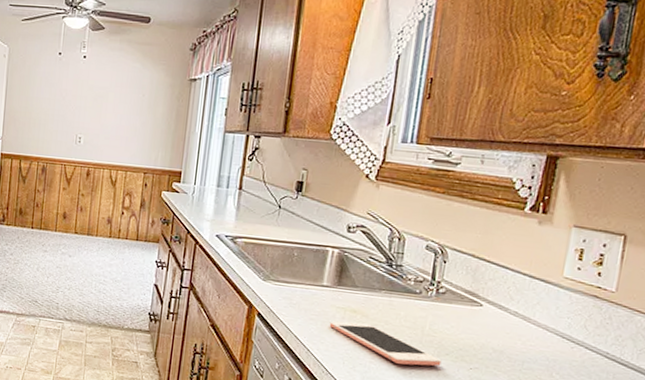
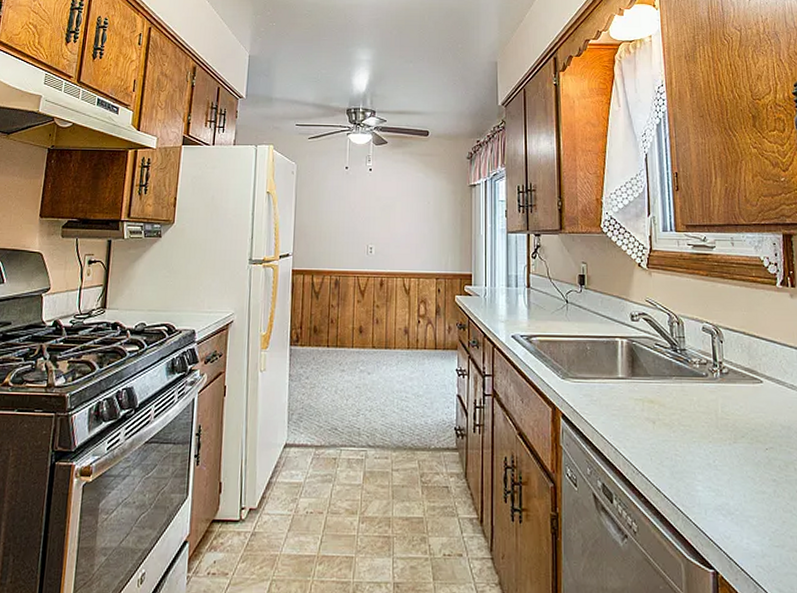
cell phone: present [329,321,442,366] -> none [631,413,740,454]

